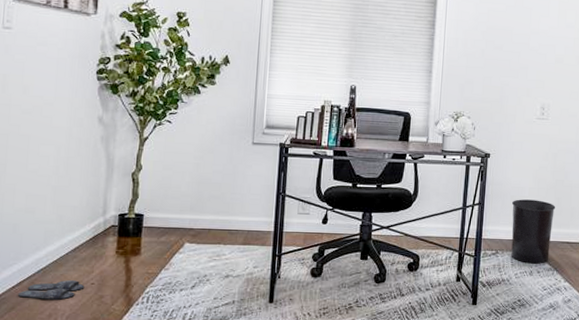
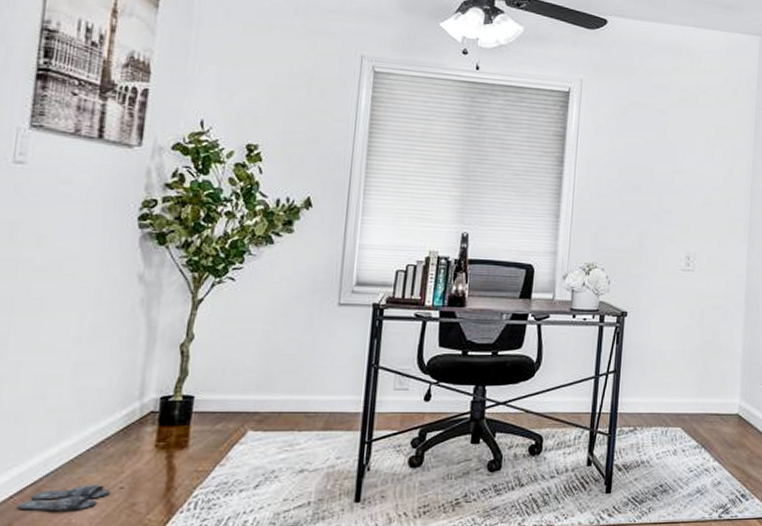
waste bin: present [511,199,556,264] -> none [651,365,703,441]

